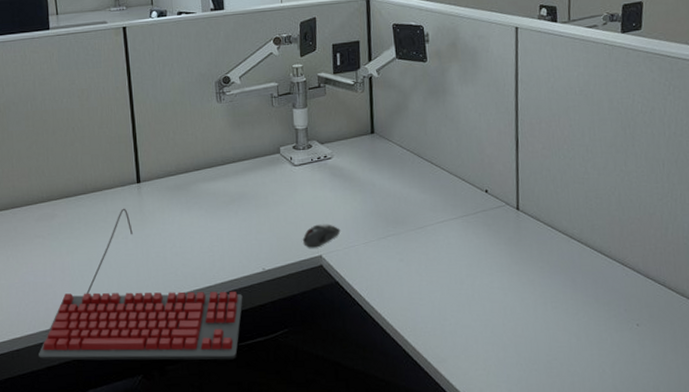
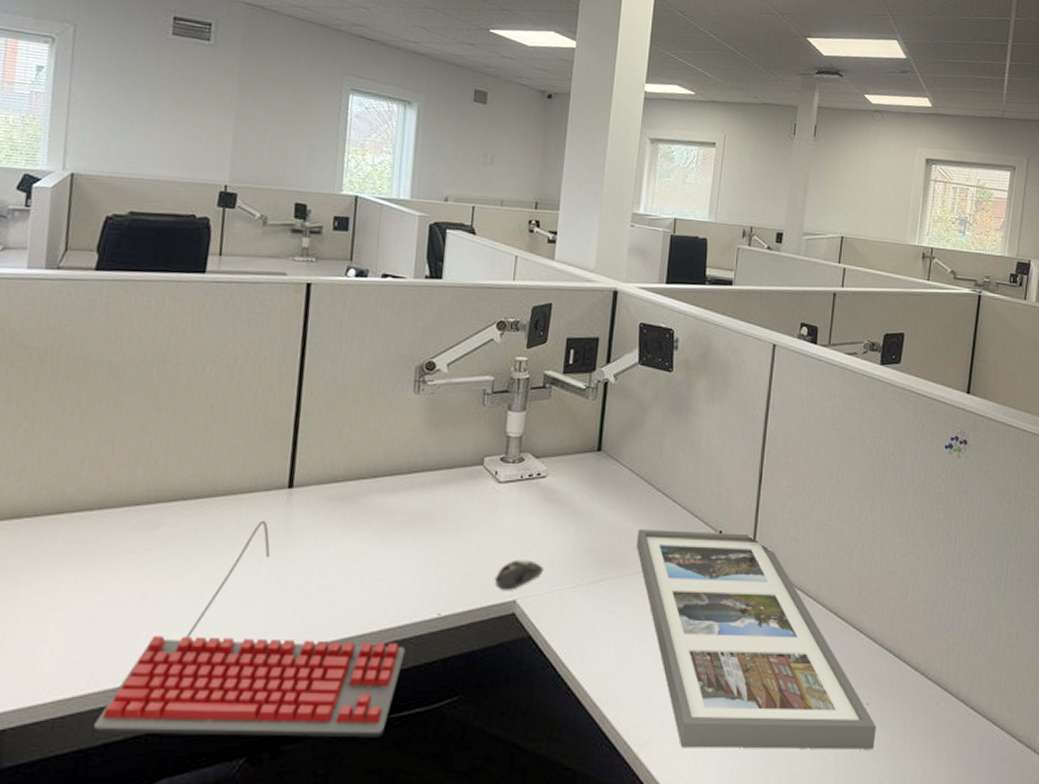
photo frame: none [414,191,649,363] -> present [637,529,876,750]

